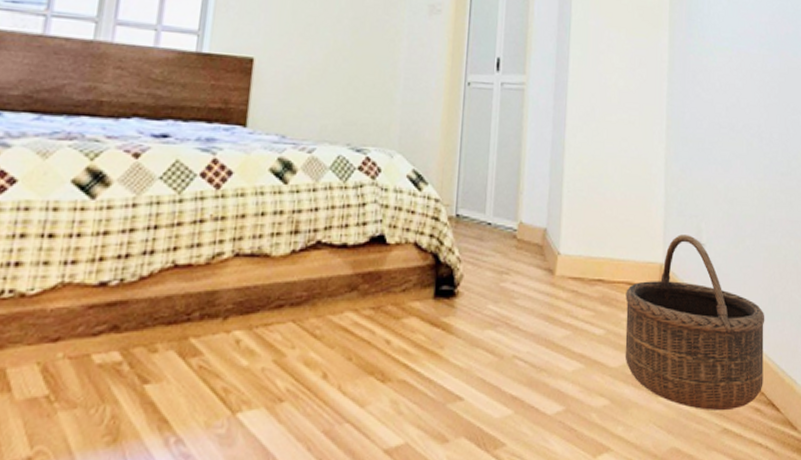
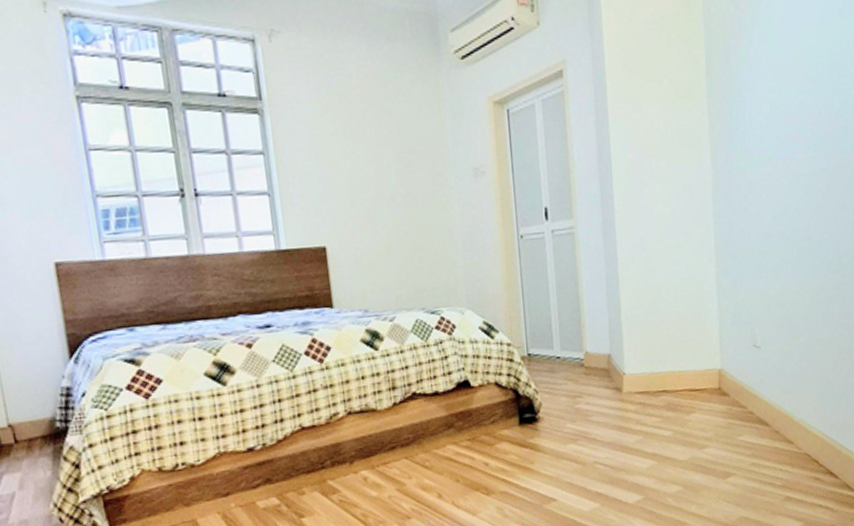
basket: present [625,234,765,410] -> none [688,340,822,484]

